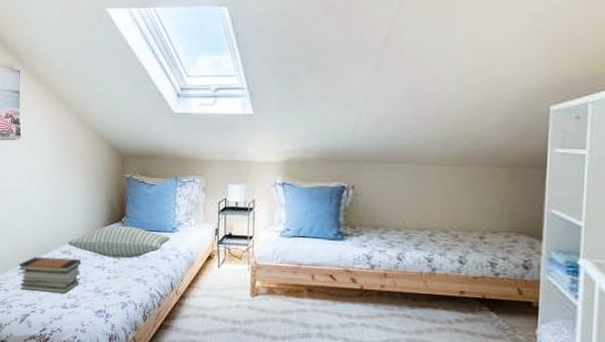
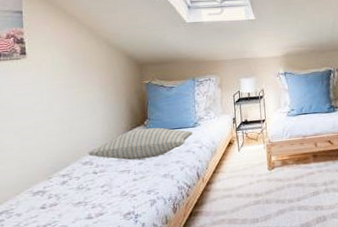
book stack: present [18,257,80,293] -> none [32,167,104,210]

